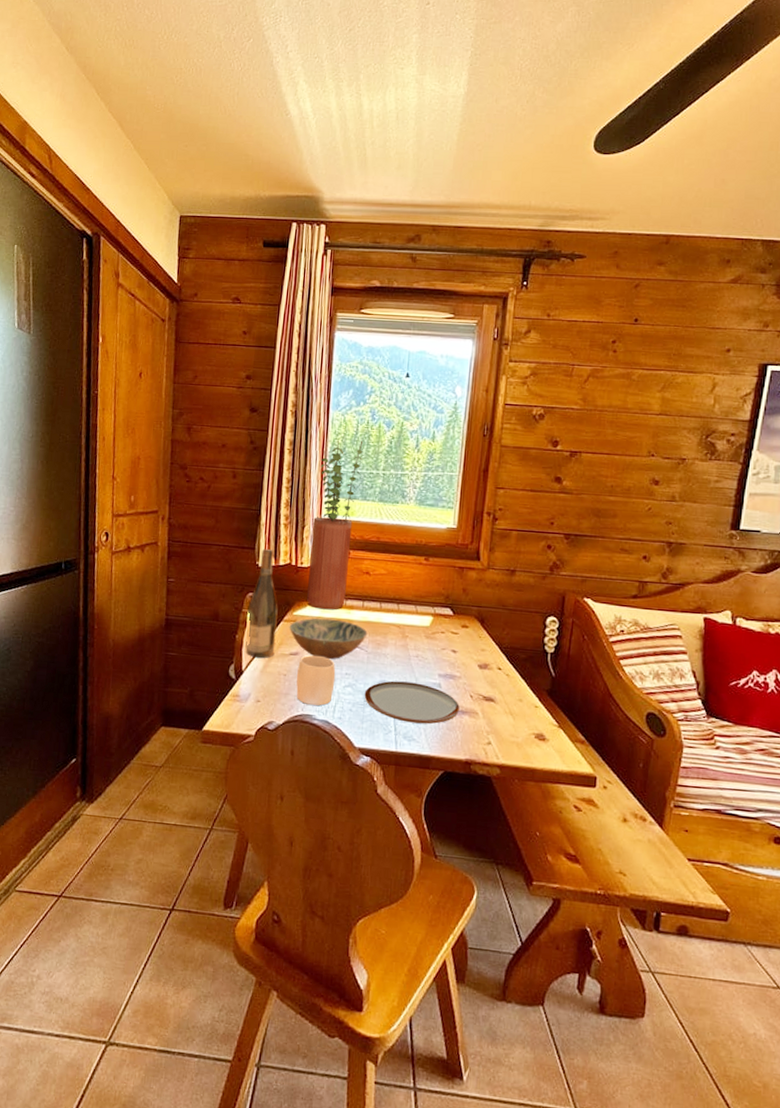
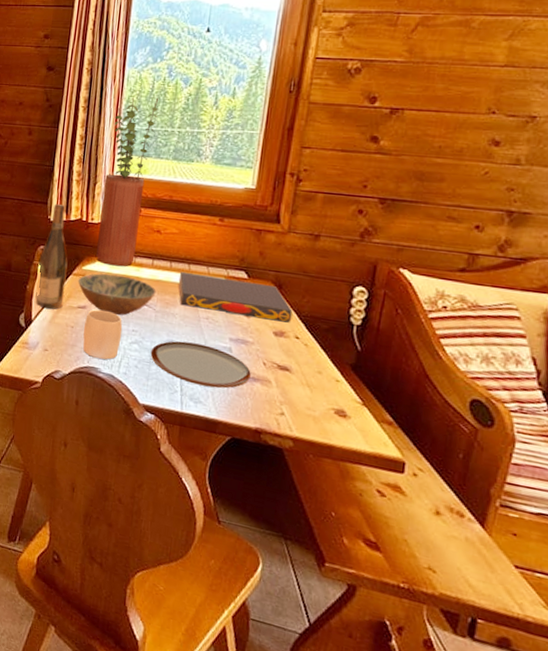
book: none [388,611,495,655] -> present [178,271,293,323]

